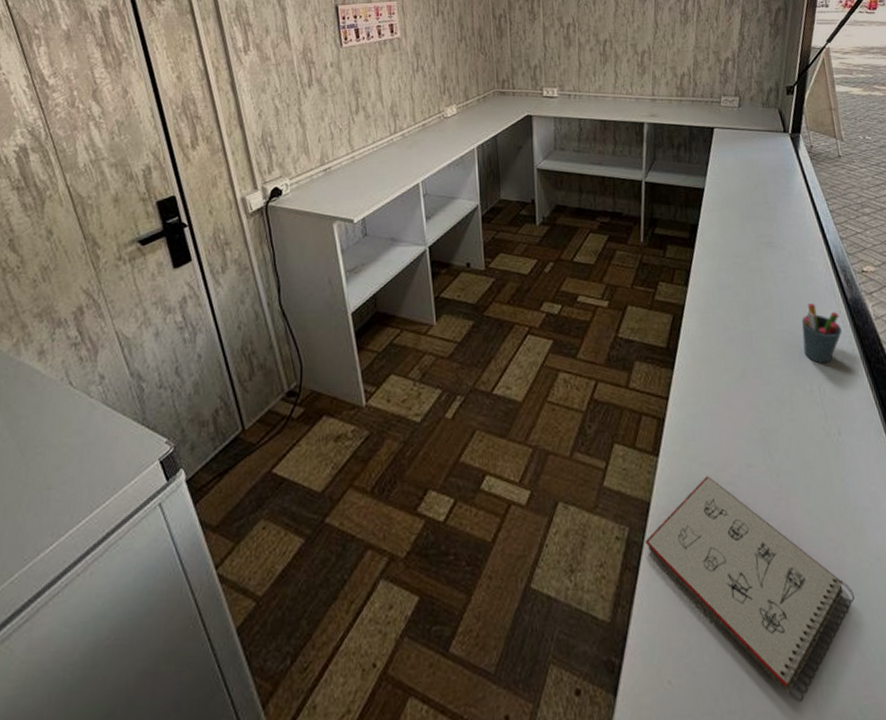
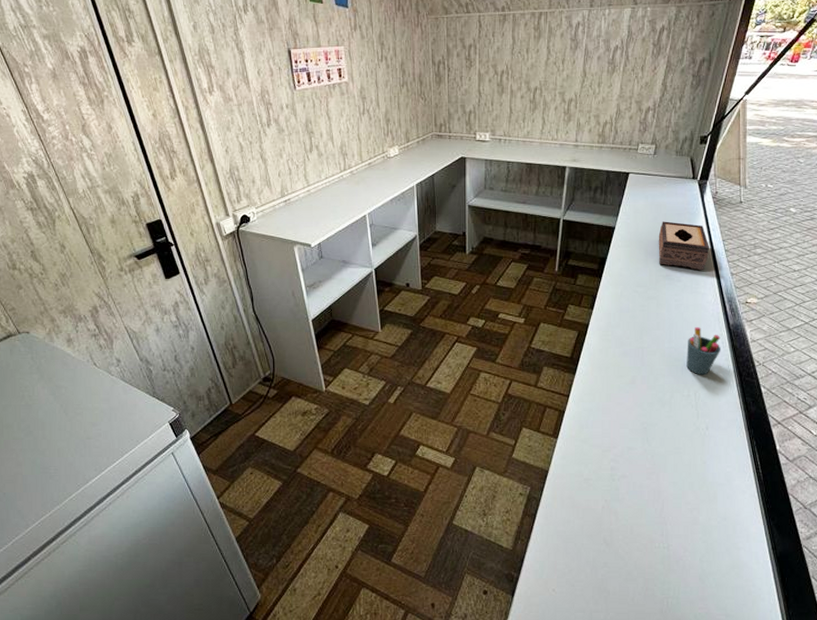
notepad: present [645,476,855,702] -> none [542,454,702,608]
tissue box: none [753,180,813,236] -> present [658,221,709,271]

